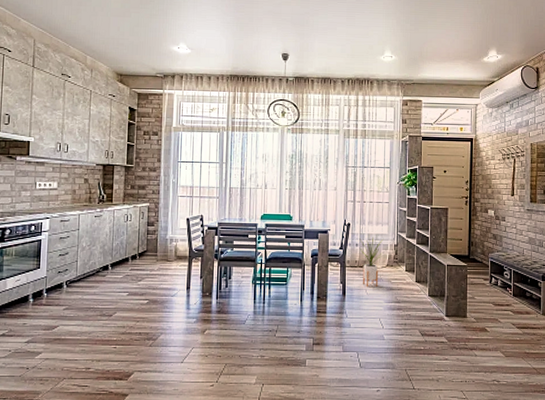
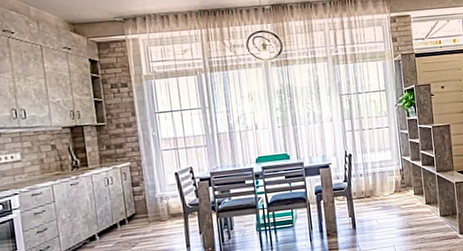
house plant: present [359,233,383,287] -> none [363,161,389,216]

